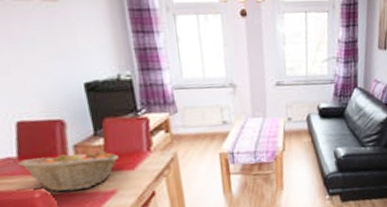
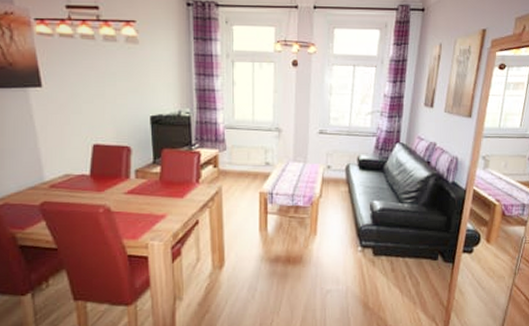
fruit basket: present [17,150,118,192] -> none [89,174,171,210]

